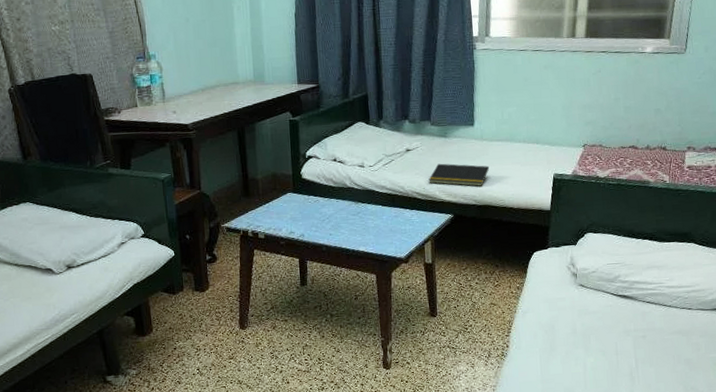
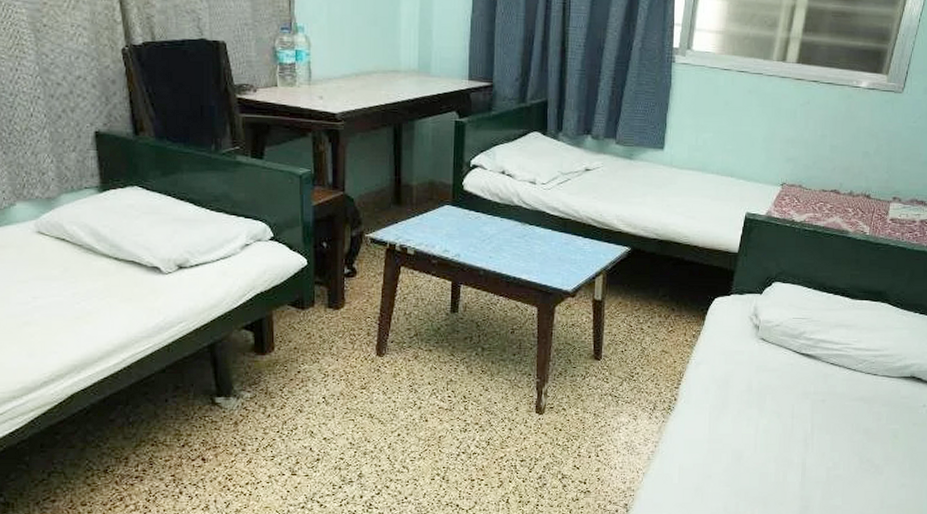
notepad: present [429,163,490,187] -> none [607,188,677,219]

